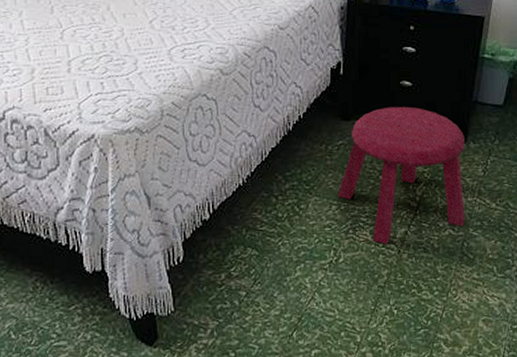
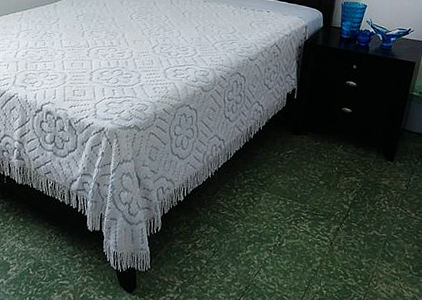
stool: present [338,106,465,245] -> none [285,127,393,237]

